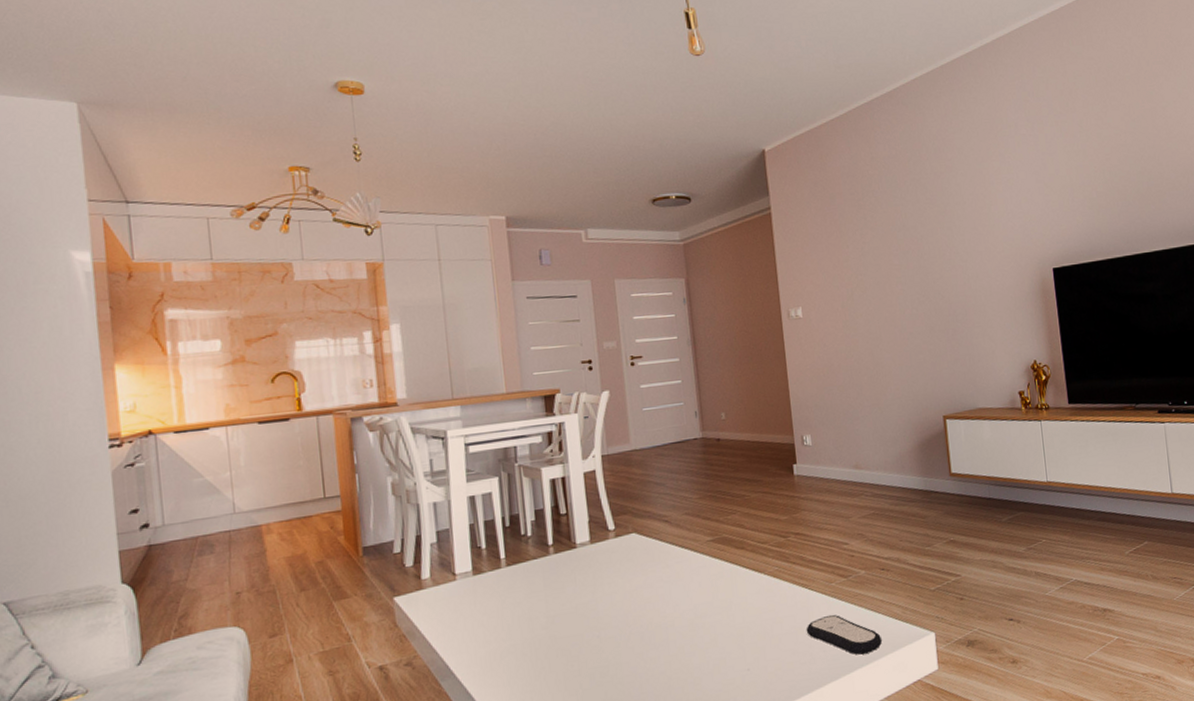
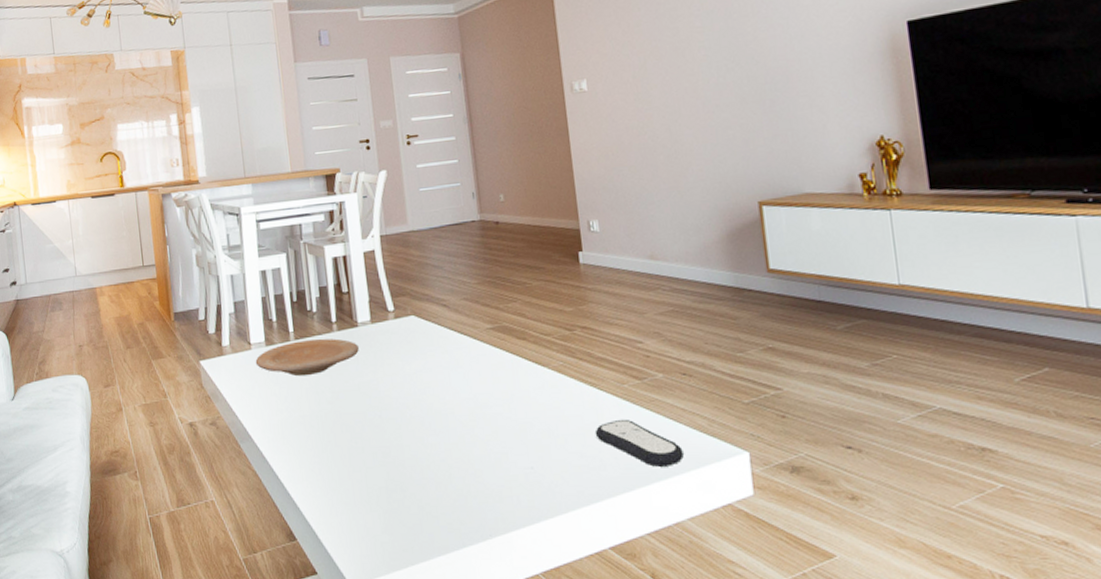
plate: none [460,562,577,604] -> present [255,338,359,377]

